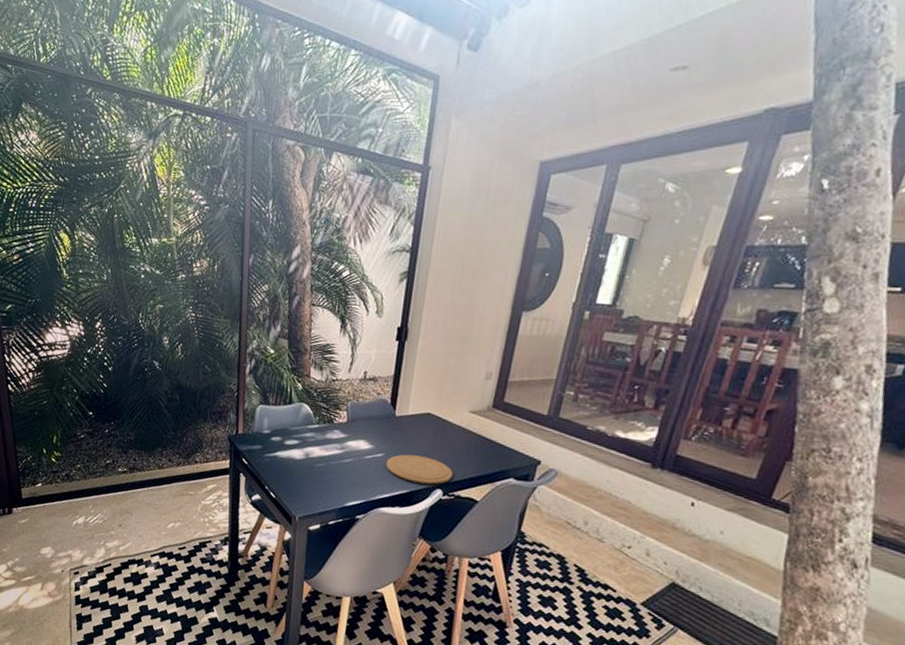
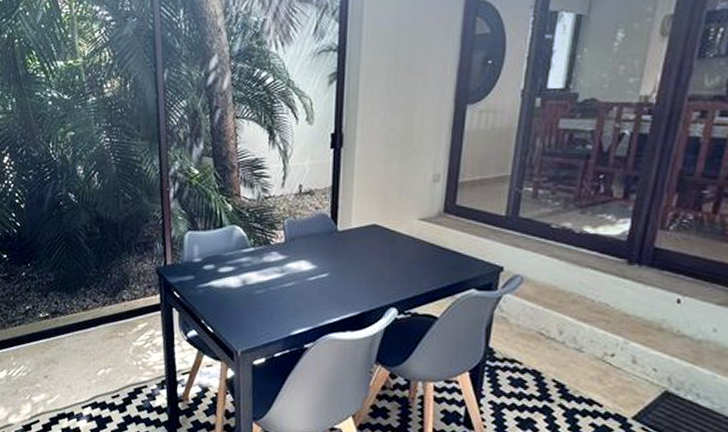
plate: present [385,454,453,485] -> none [331,272,407,303]

